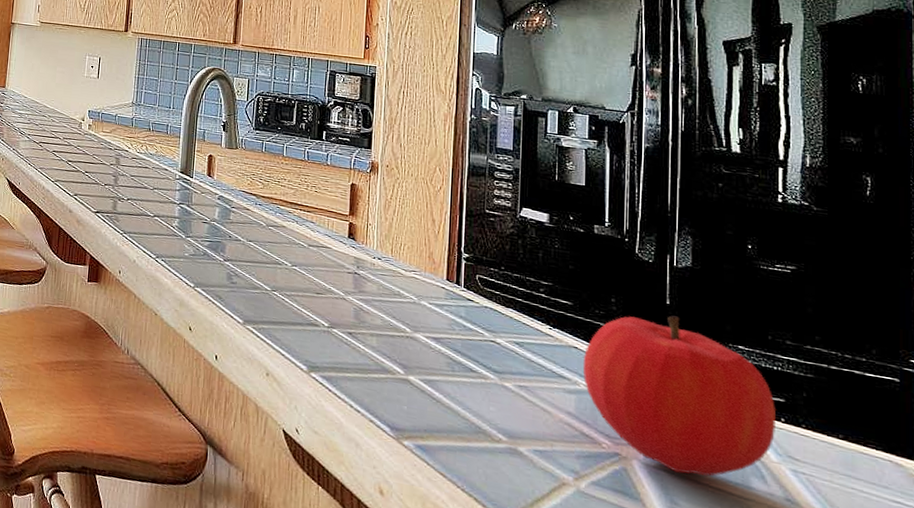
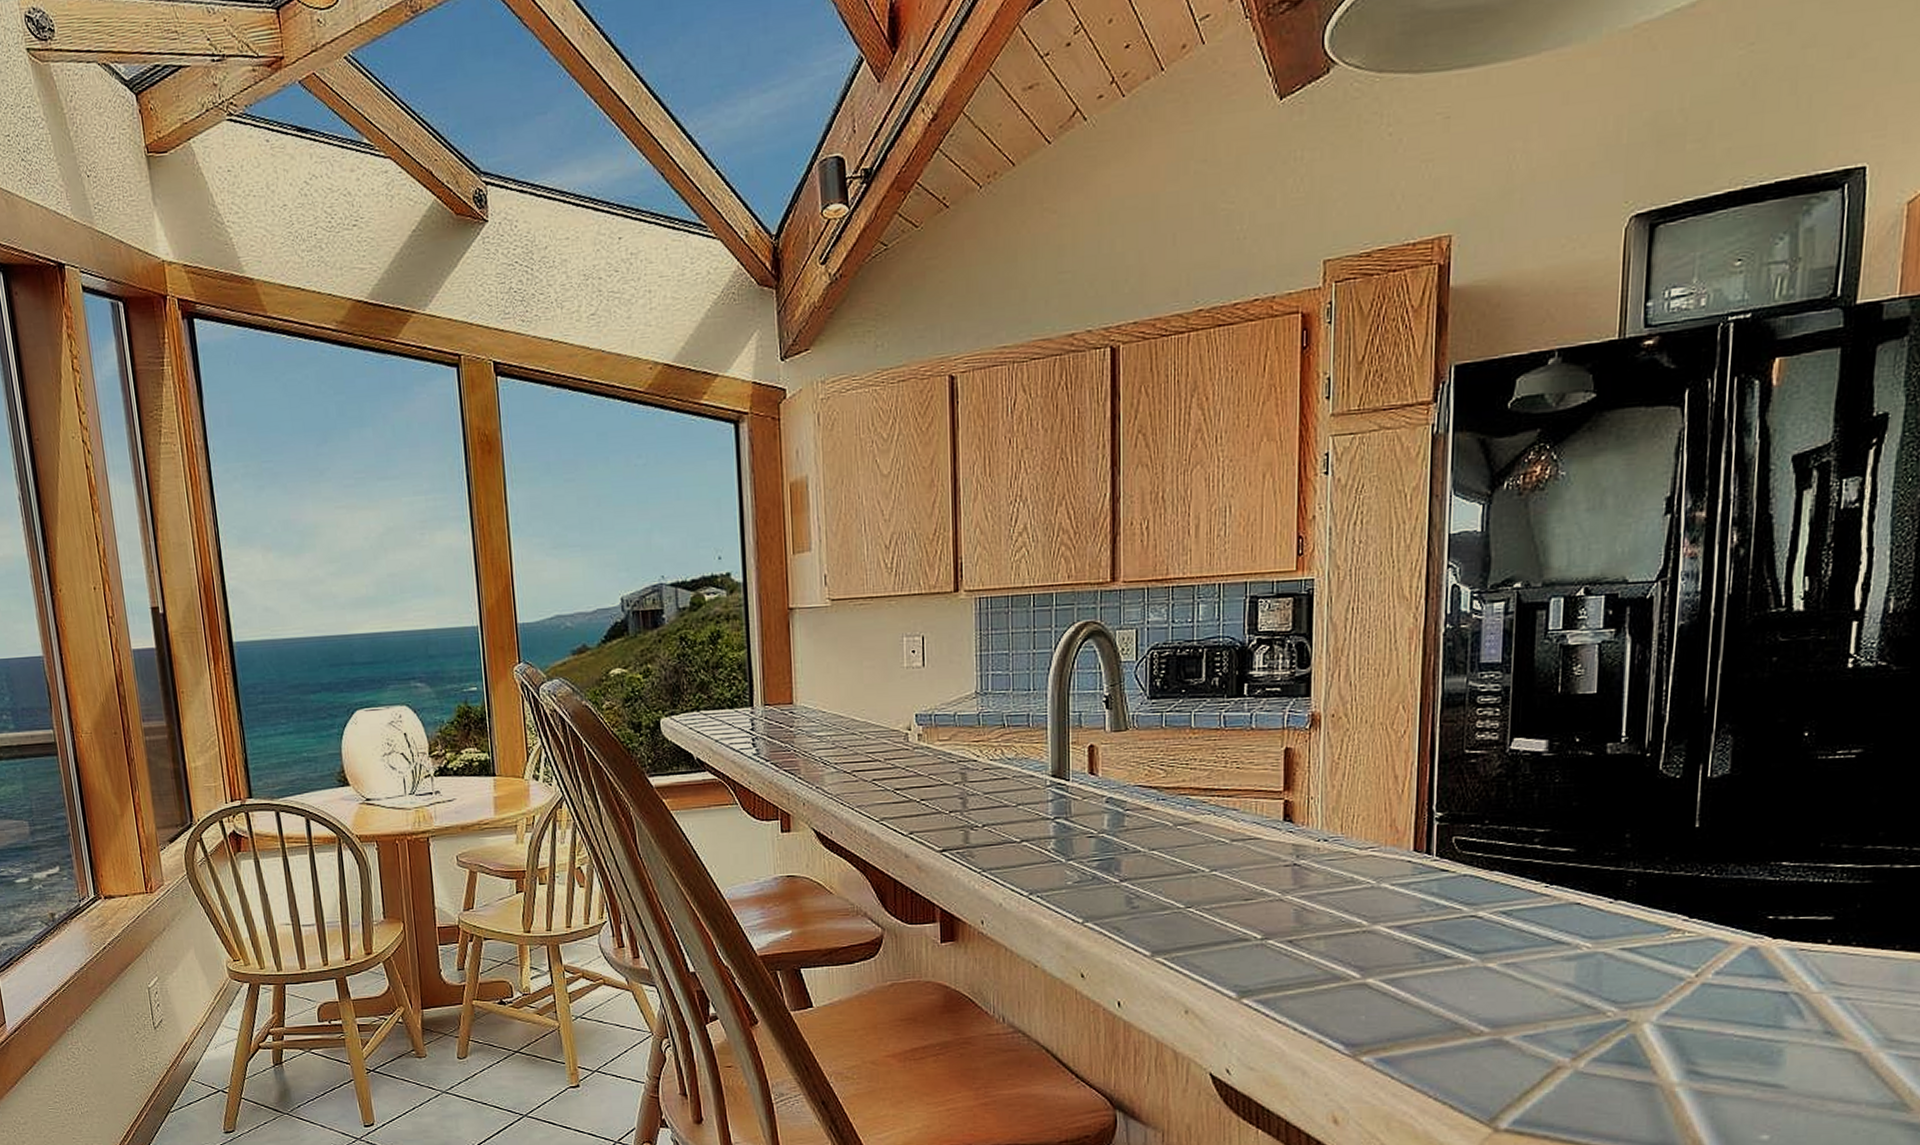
fruit: present [582,315,775,477] -> none [1586,840,1822,1028]

